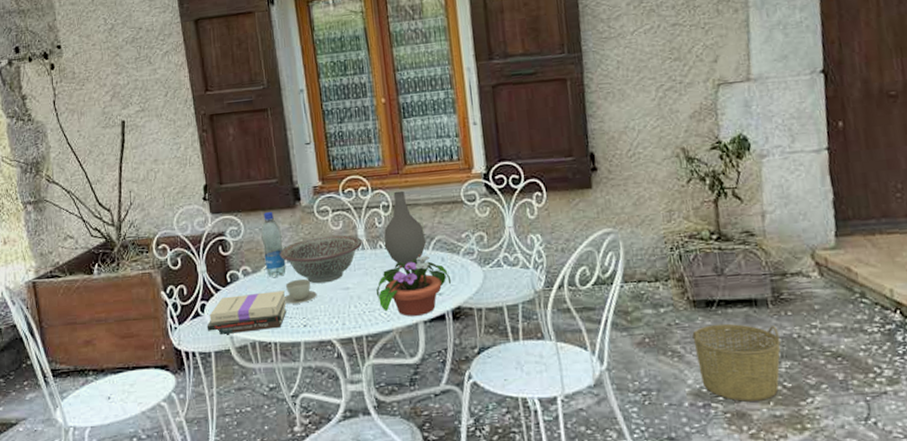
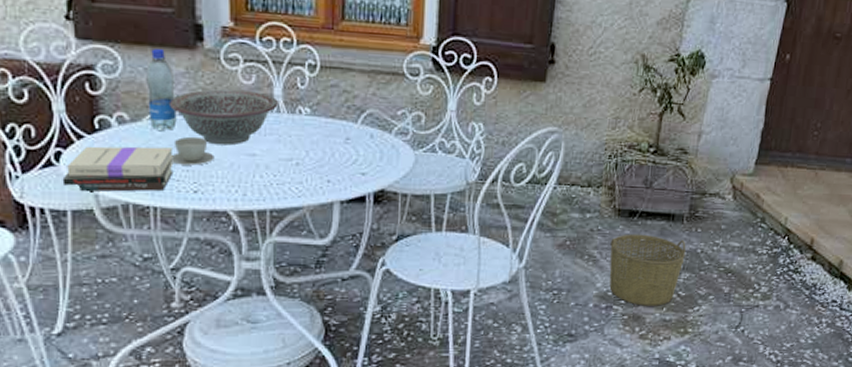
potted flower: present [376,254,452,316] -> none [288,127,378,195]
vase: present [384,190,427,266] -> none [305,49,356,138]

